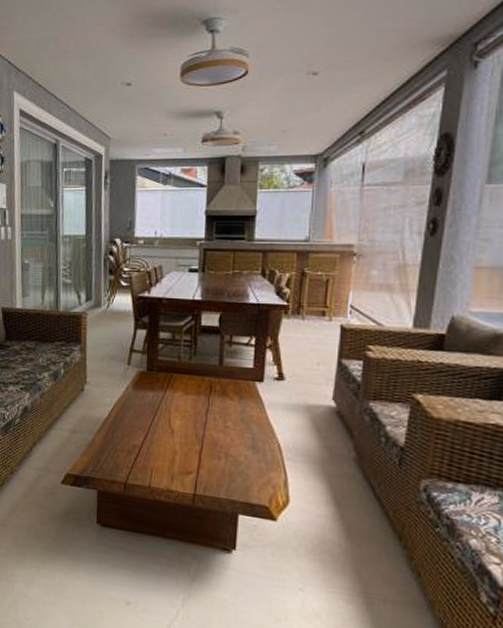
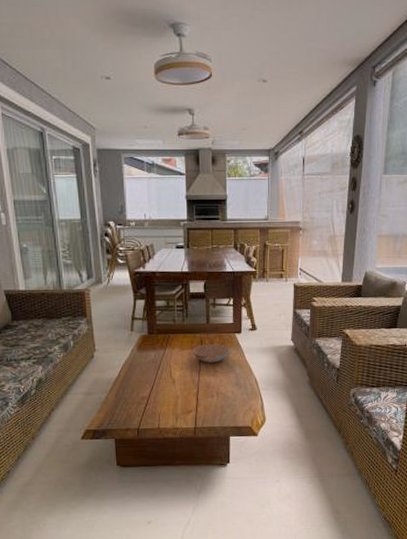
bowl: none [198,391,247,416] -> present [192,344,230,363]

